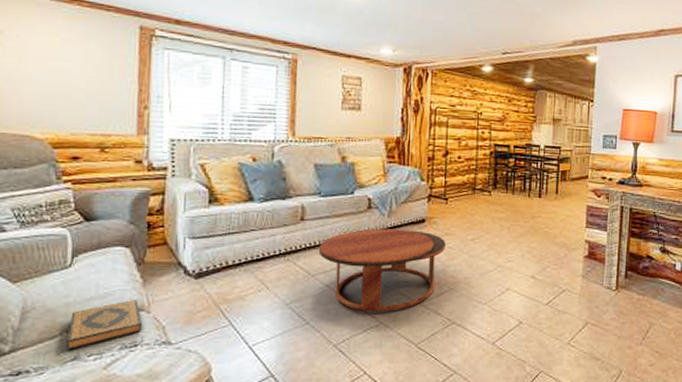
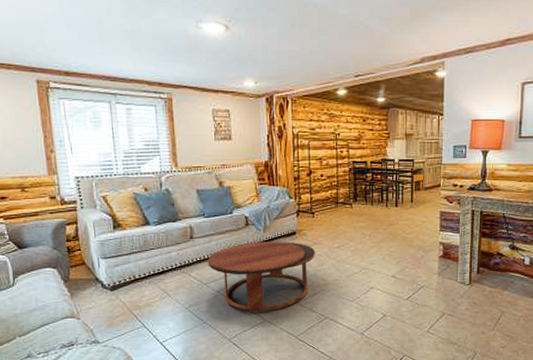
hardback book: present [66,300,143,351] -> none [19,309,76,351]

